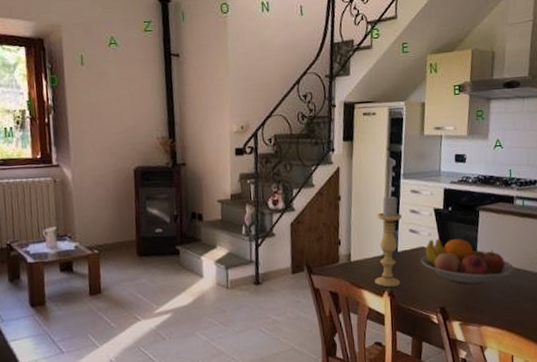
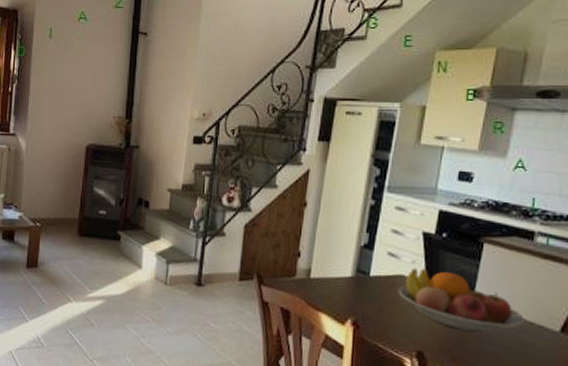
candle holder: present [375,195,402,287] -> none [337,209,380,316]

